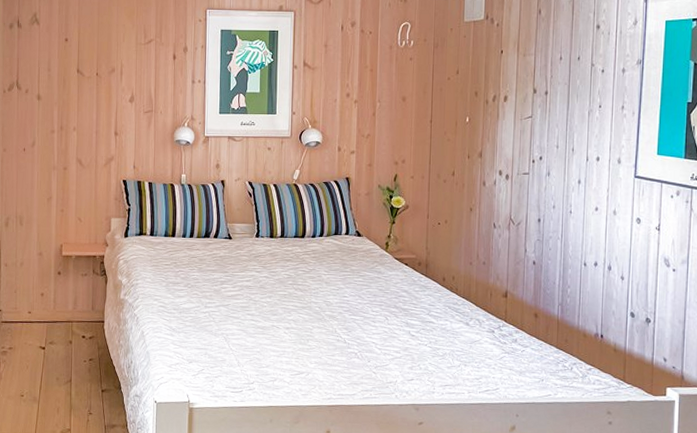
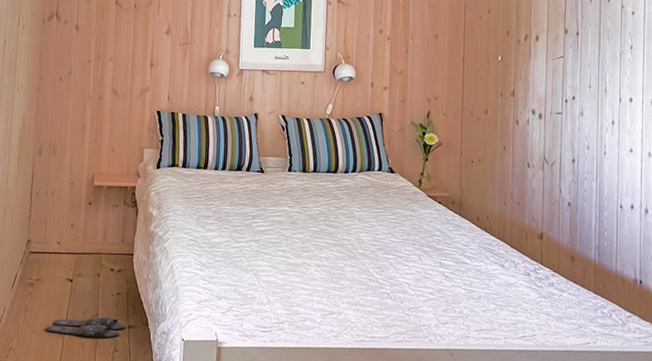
slippers: none [19,382,99,403] -> present [44,316,126,339]

